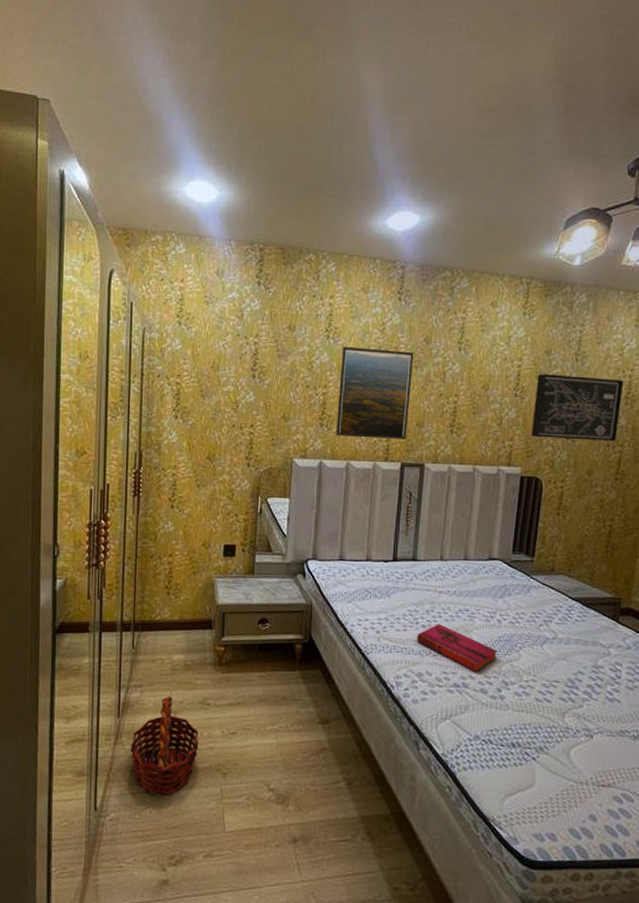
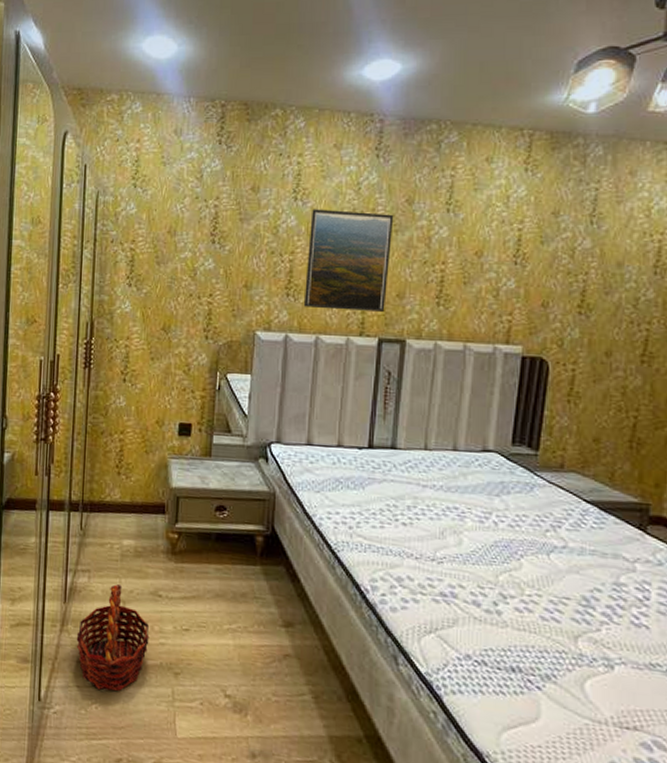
hardback book: present [417,624,497,673] -> none [396,522,493,582]
wall art: present [531,374,624,441] -> none [534,239,652,317]

